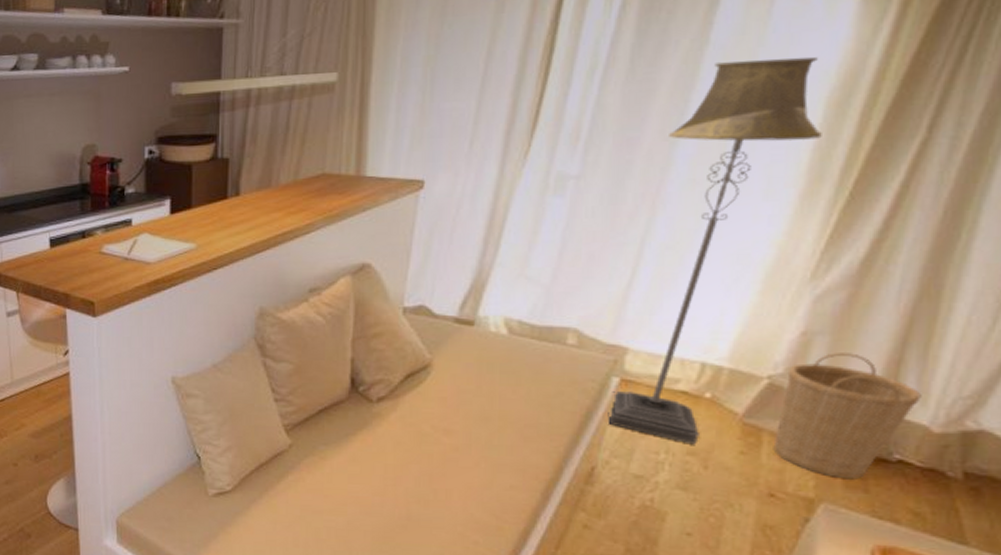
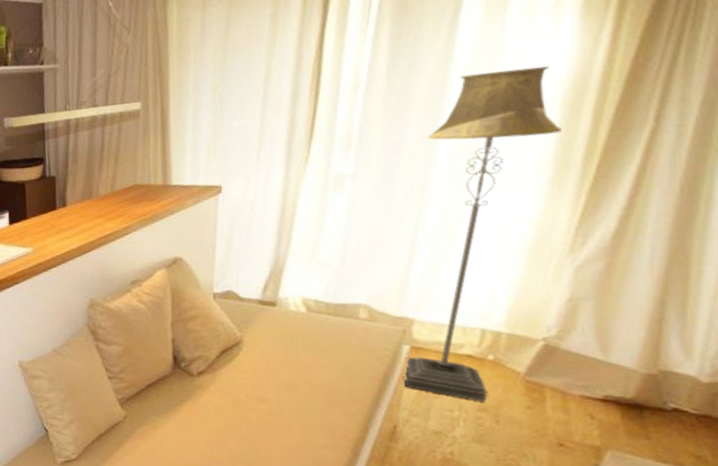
basket: present [773,353,922,478] -> none [556,314,686,426]

